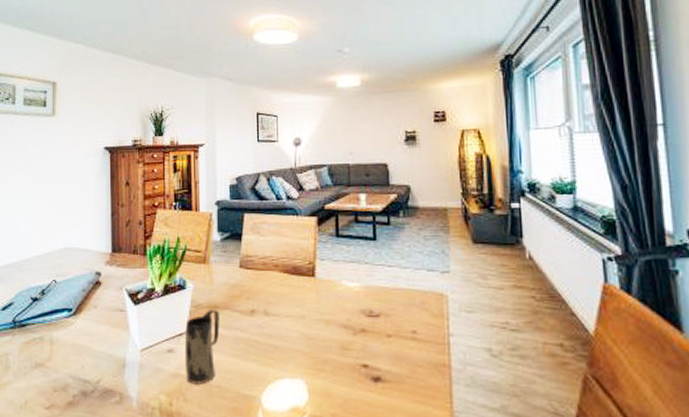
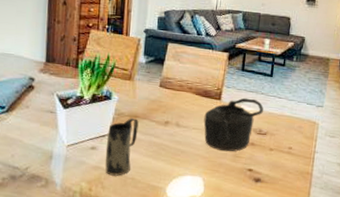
teapot: none [297,270,371,343] -> present [203,97,264,152]

